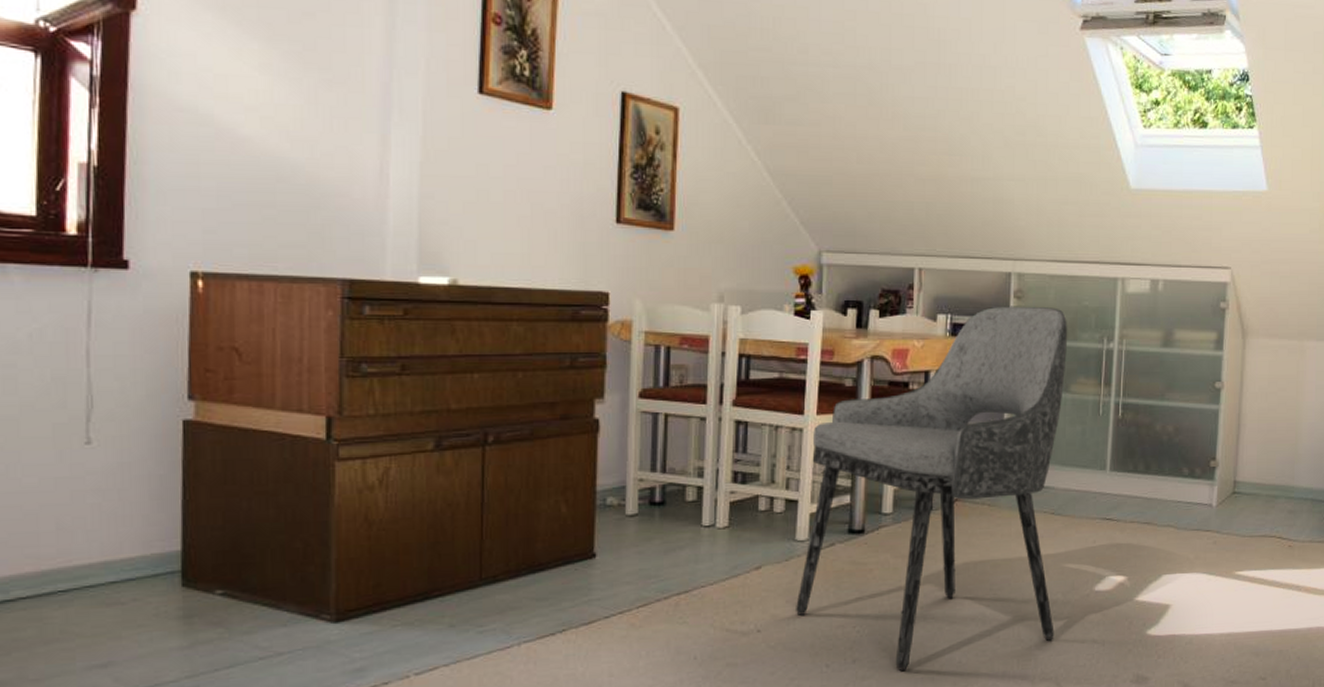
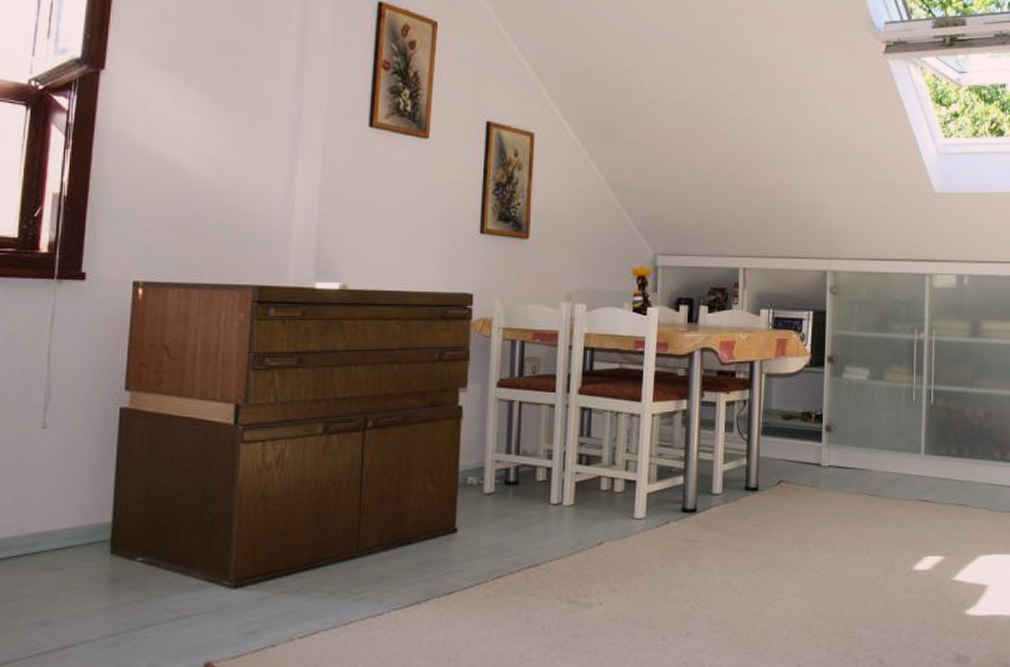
dining chair: present [796,306,1068,671] -> none [634,301,881,645]

